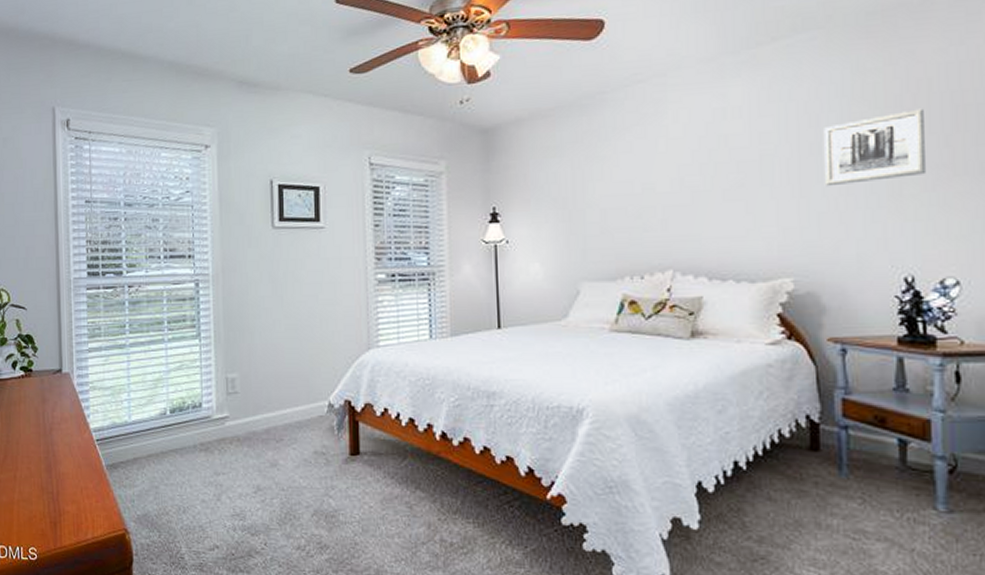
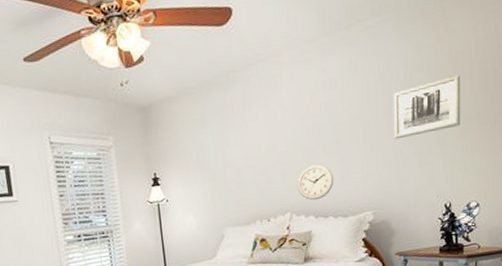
wall clock: none [683,211,737,257] -> present [297,164,334,201]

